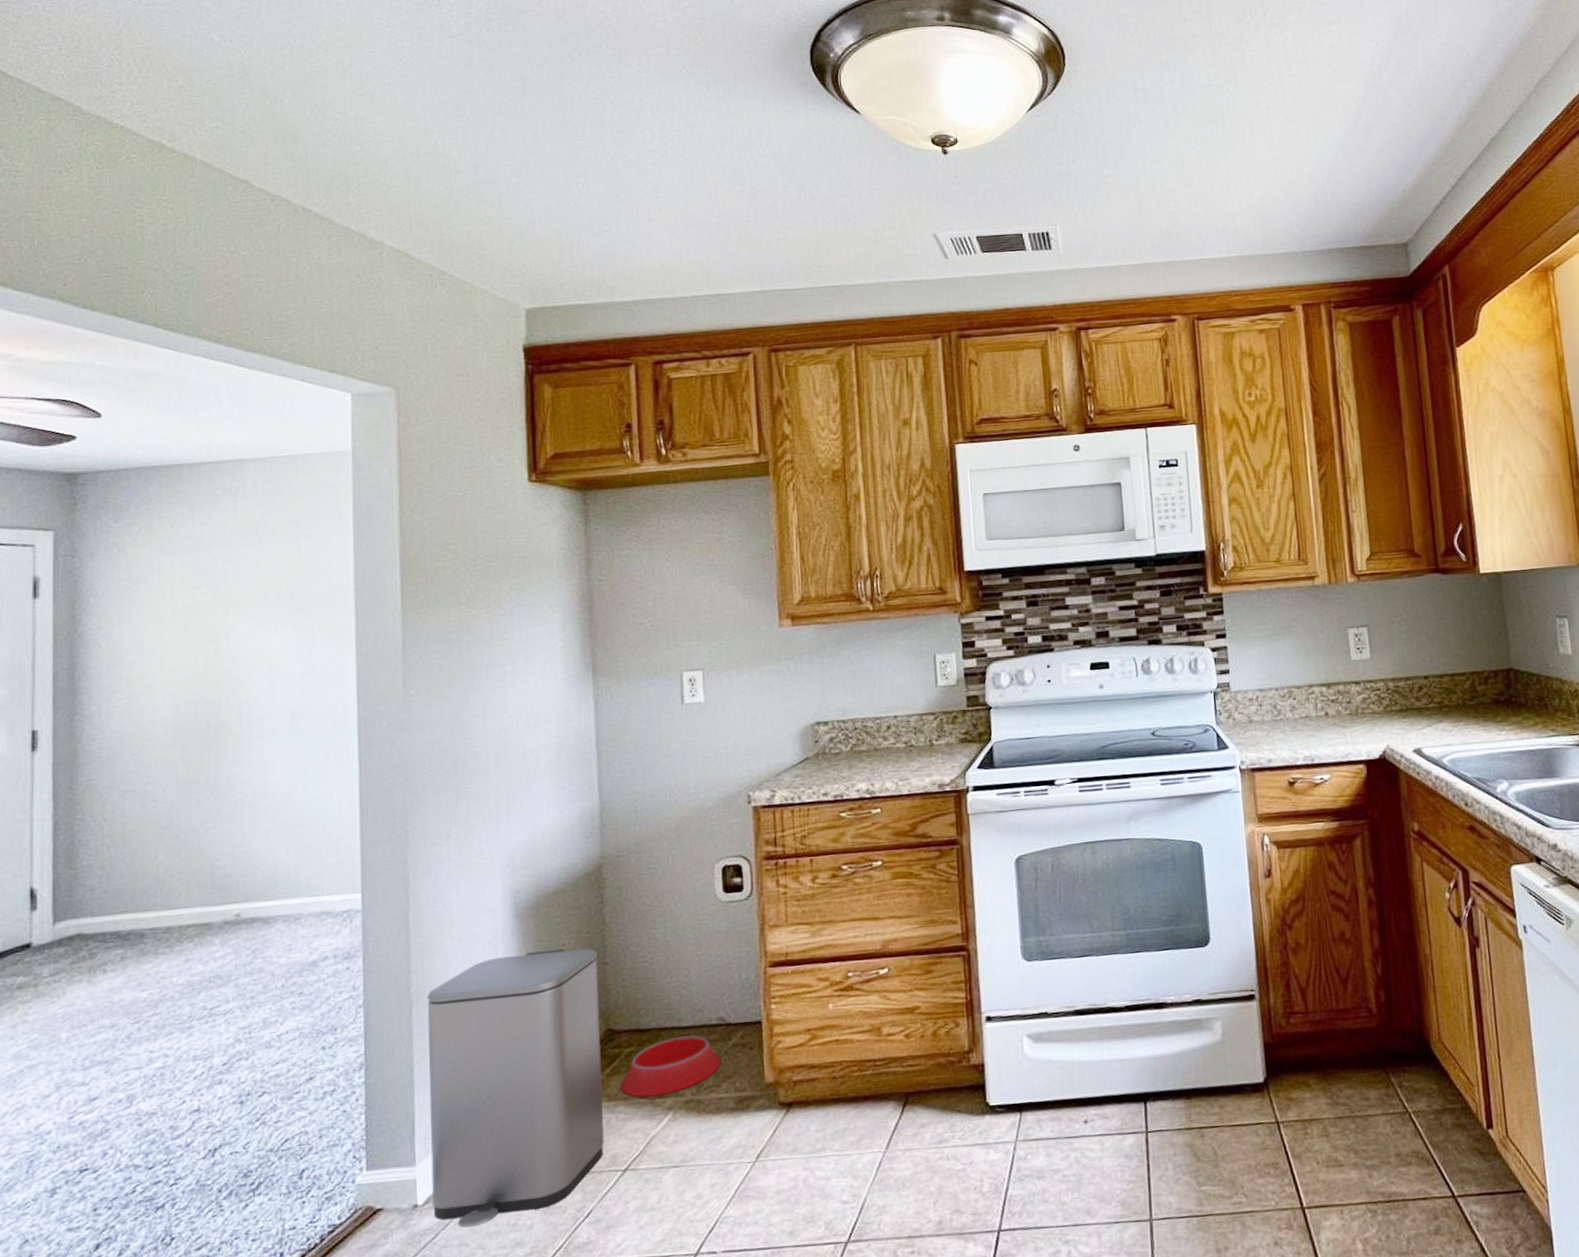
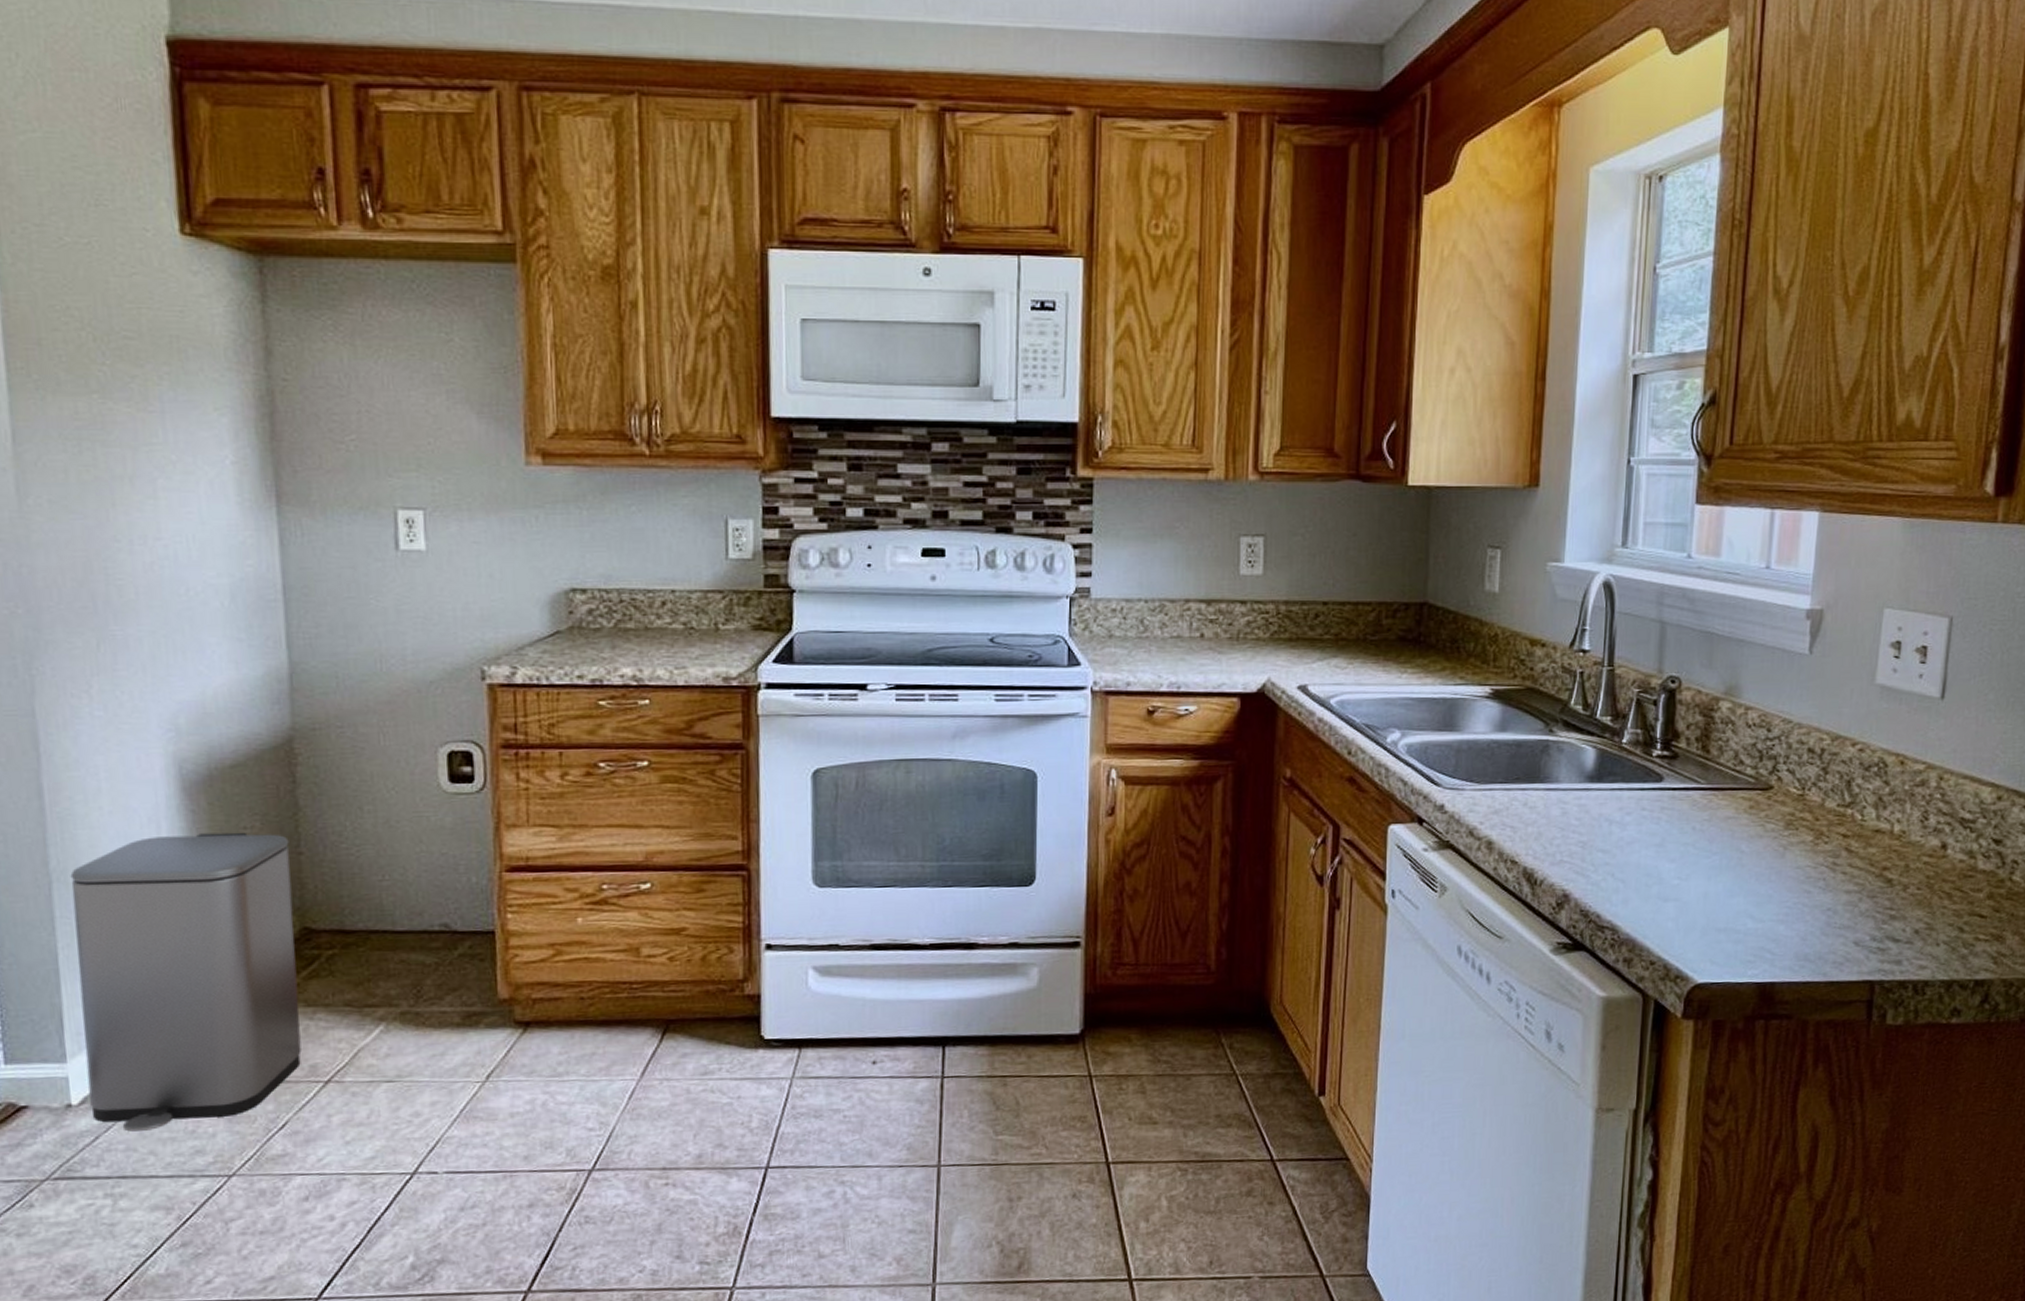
pet bowl: present [620,1035,721,1098] -> none [320,941,445,1006]

